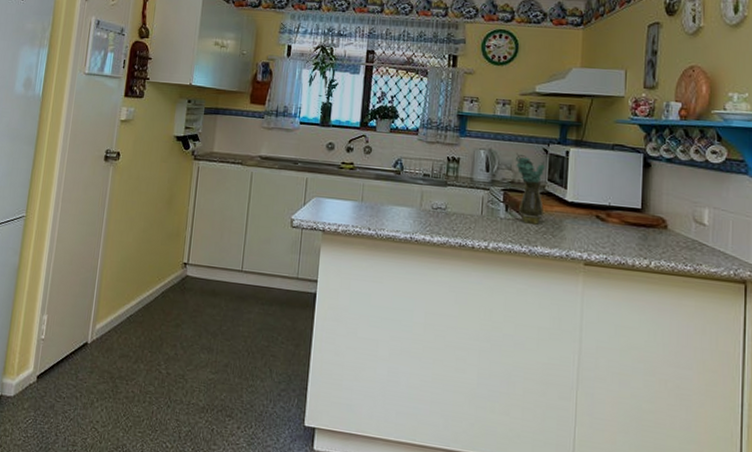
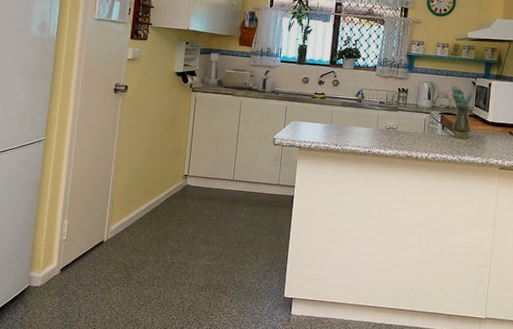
paper towel holder: none [203,112,232,156] -> present [200,52,224,88]
toaster: none [230,131,268,159] -> present [223,68,254,91]
kettle: none [271,133,294,162] -> present [257,70,276,93]

